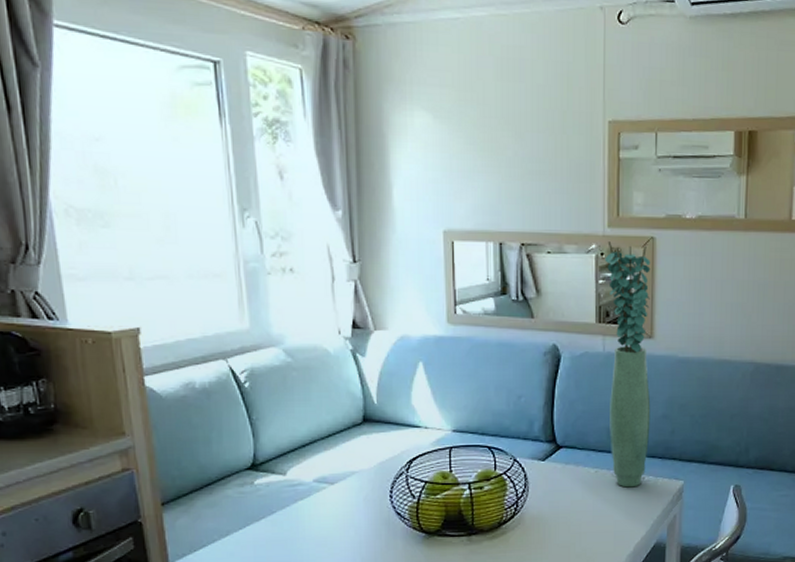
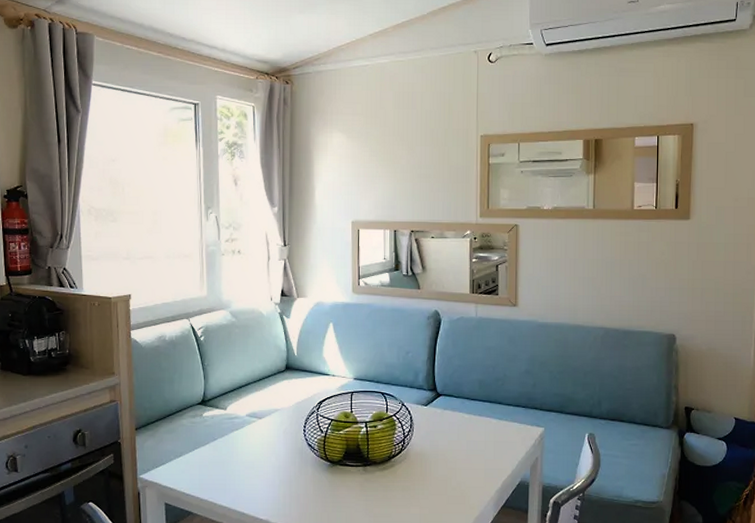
vase: present [604,242,651,488] -> none [477,228,515,432]

